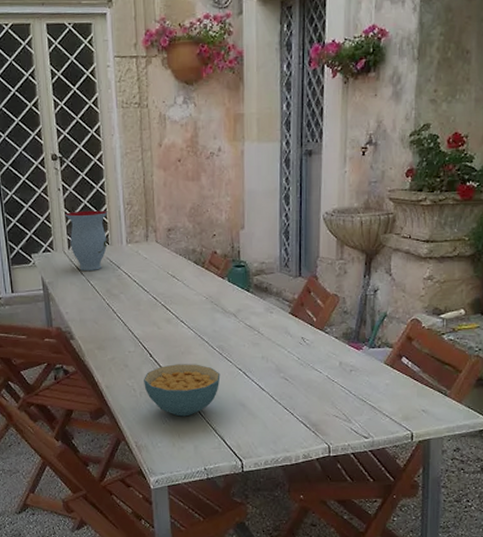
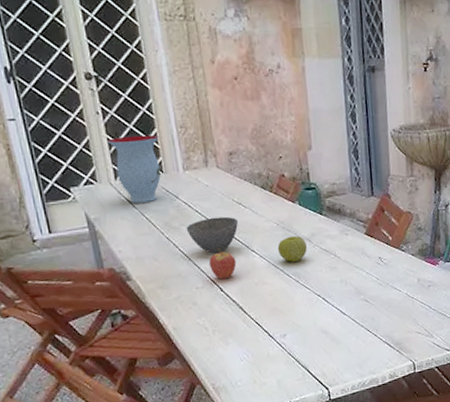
bowl: none [124,287,171,321] -> present [186,216,239,254]
fruit: none [141,316,166,346] -> present [208,248,237,280]
cereal bowl: present [144,364,221,417] -> none [216,294,299,352]
apple: none [204,310,232,335] -> present [277,235,307,262]

